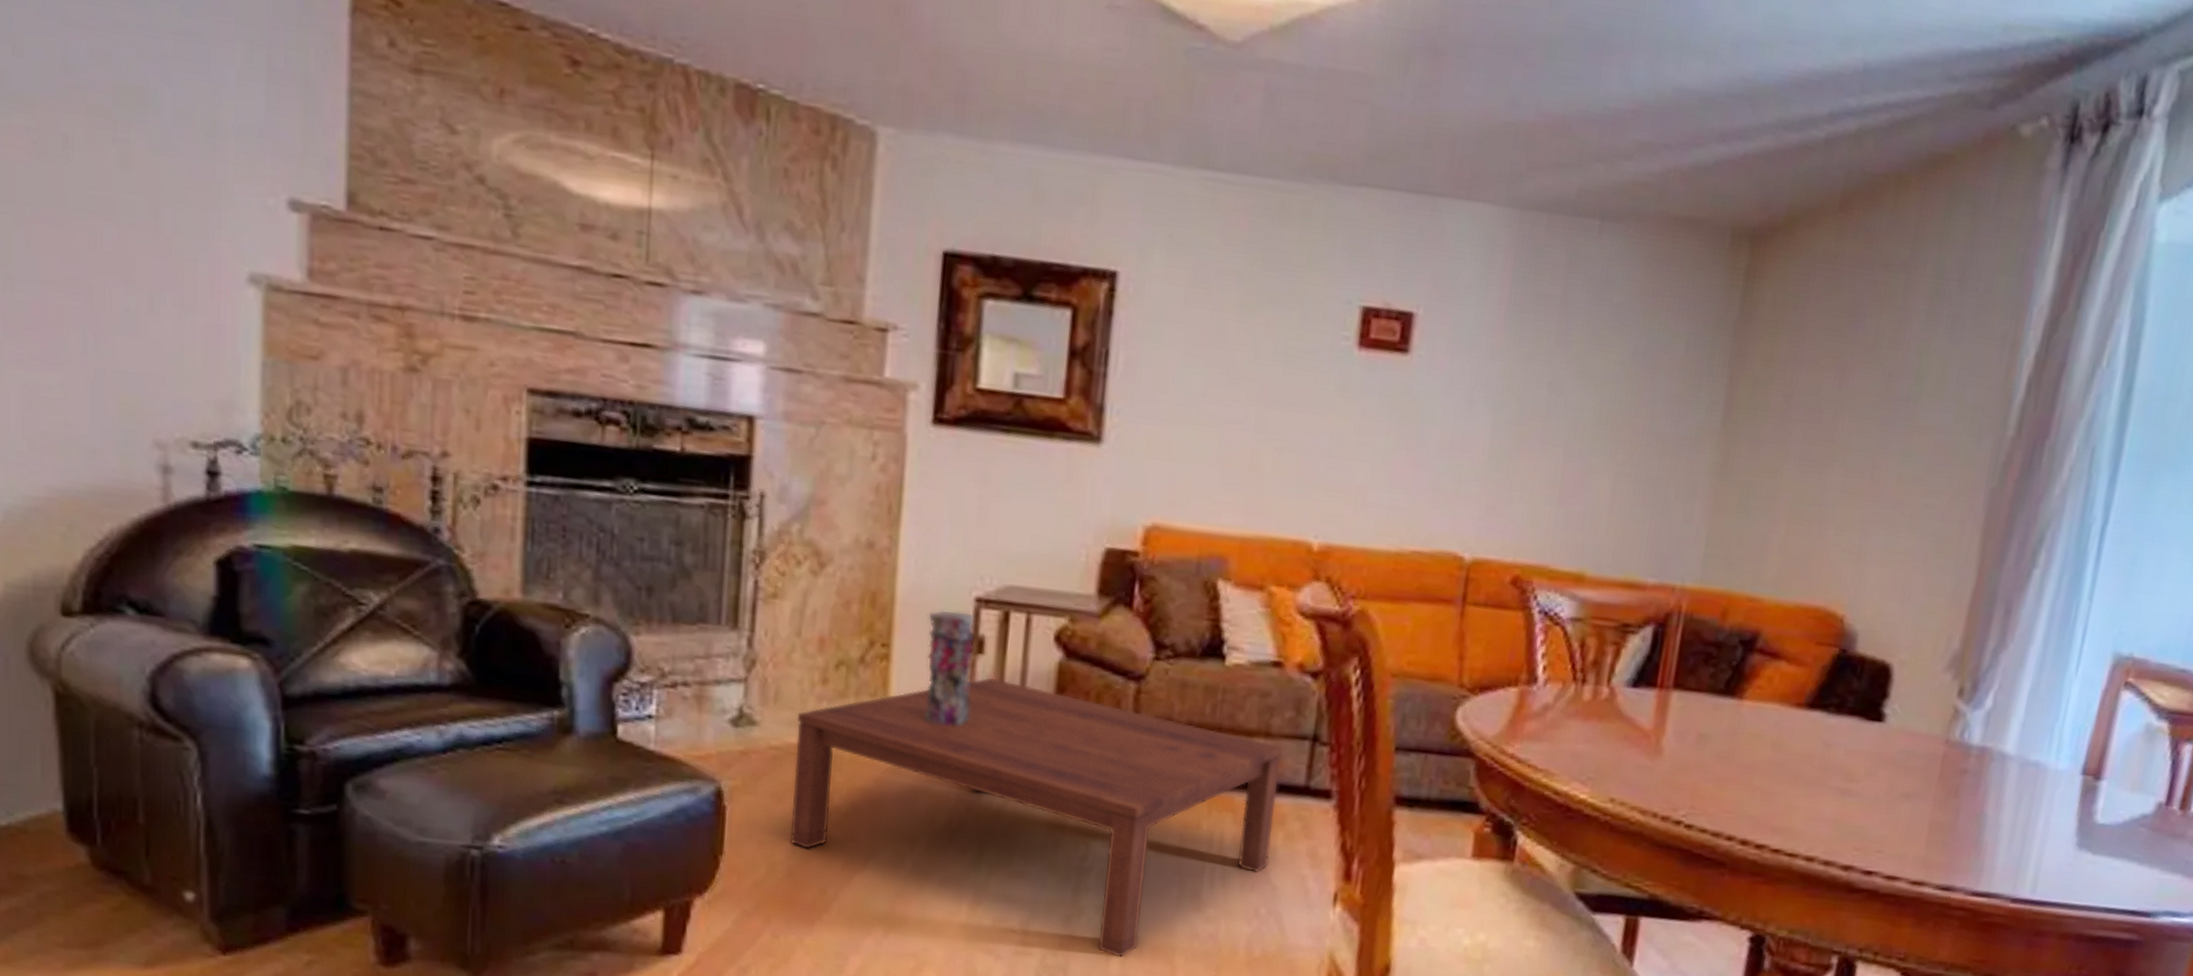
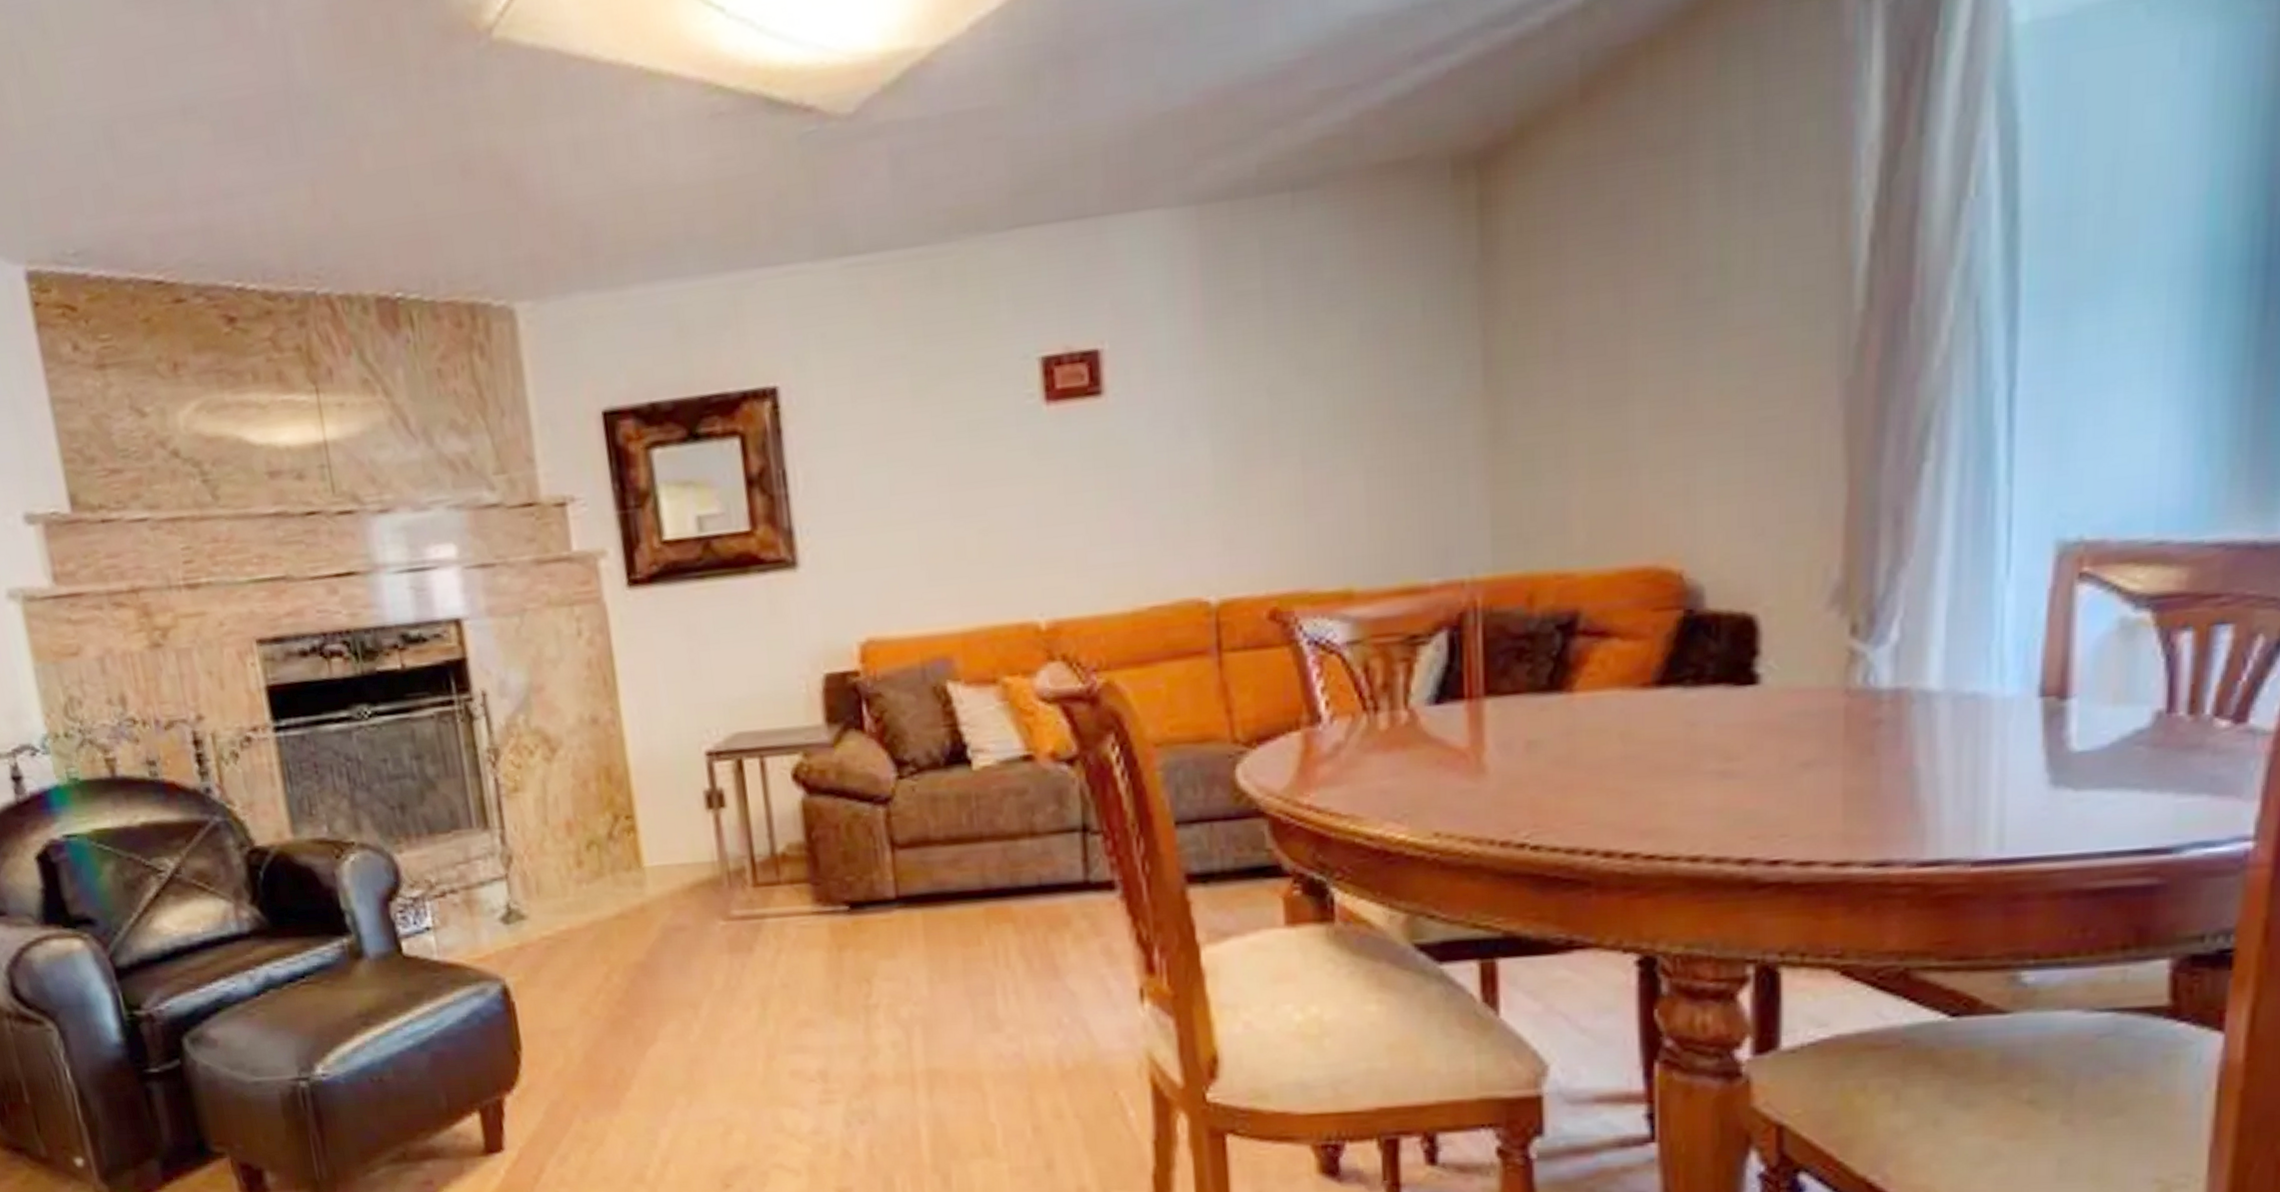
coffee table: present [790,677,1283,958] -> none [560,828,1062,1091]
vase: present [925,610,975,727] -> none [664,768,725,887]

